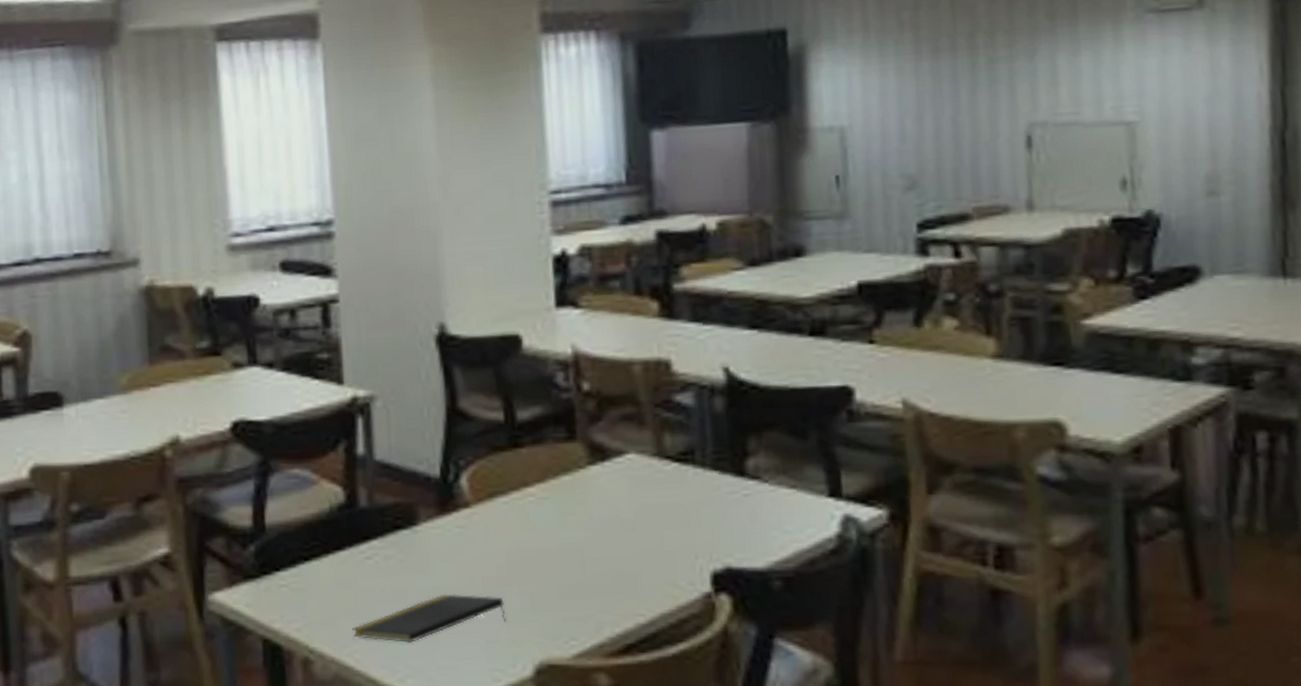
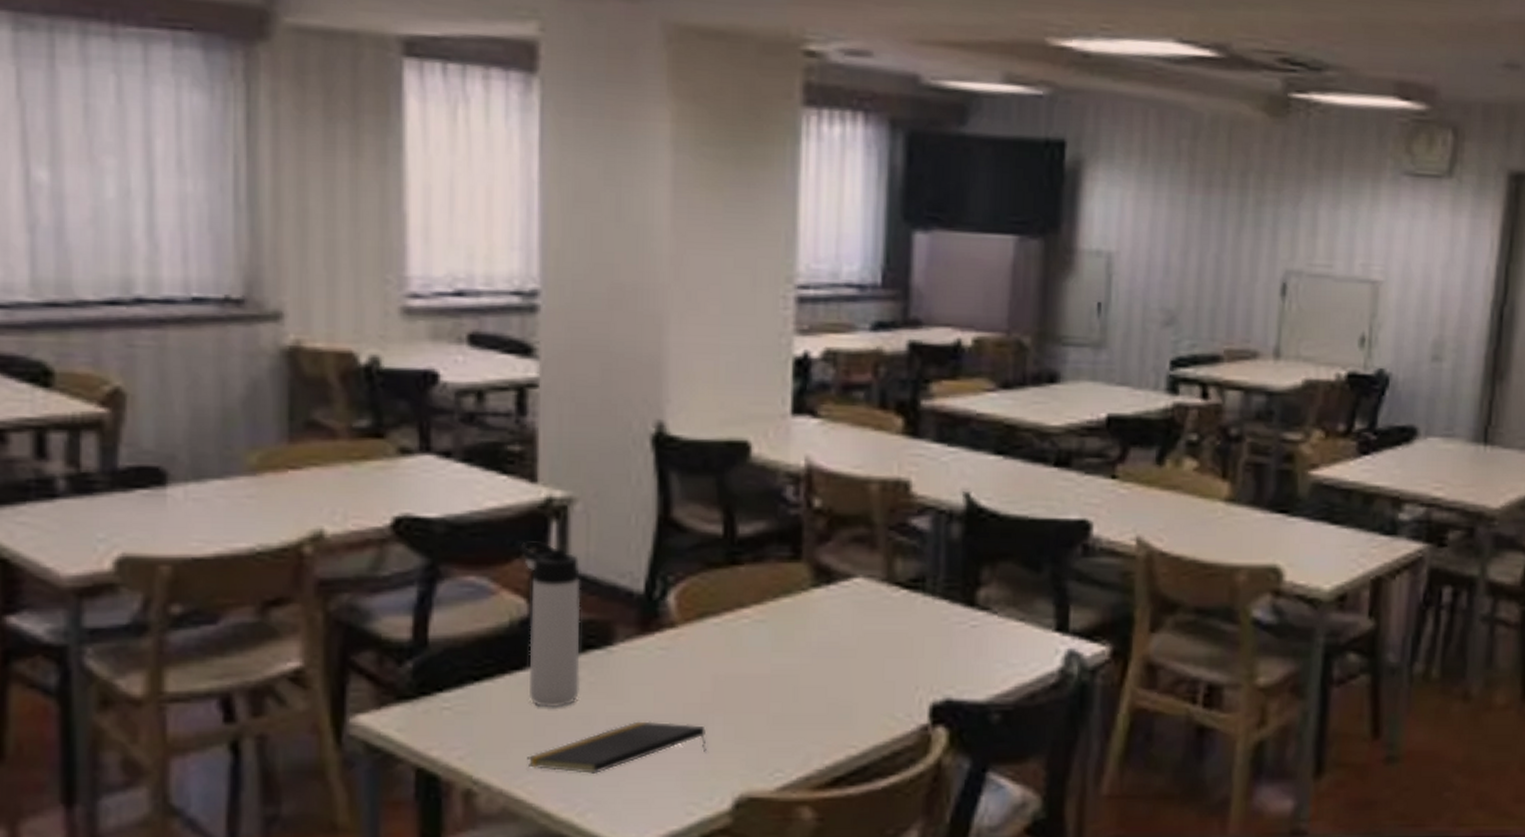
thermos bottle: none [333,435,392,584] -> present [520,541,581,708]

